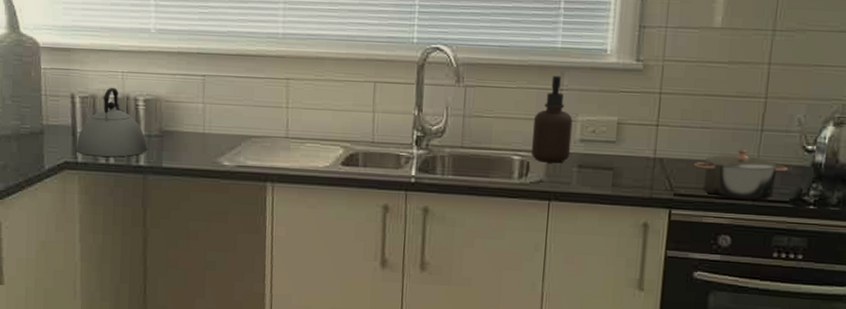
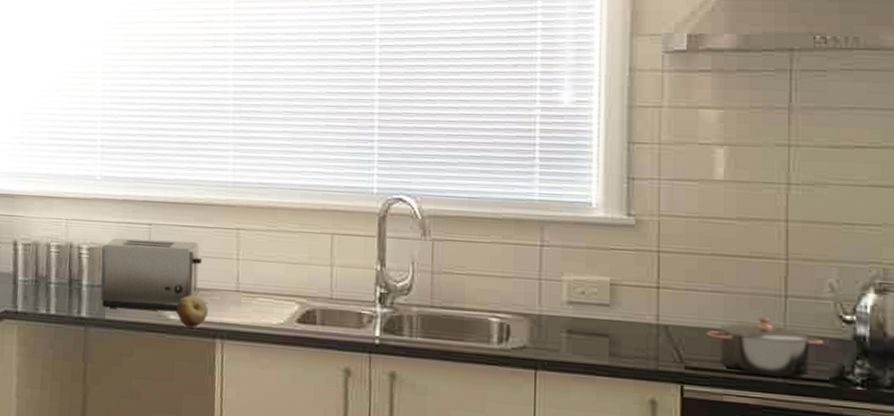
kettle: present [76,87,148,157] -> none [16,234,90,308]
toaster: none [157,89,254,159] -> present [100,237,203,312]
fruit: none [230,142,259,173] -> present [176,295,208,328]
soap dispenser: present [531,75,573,163] -> none [510,230,558,328]

